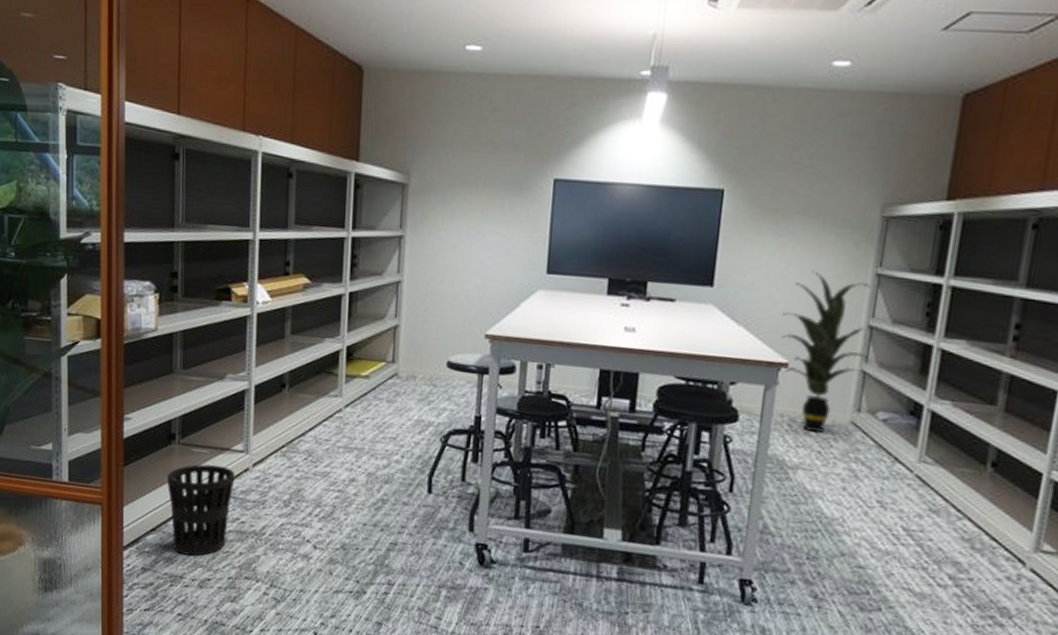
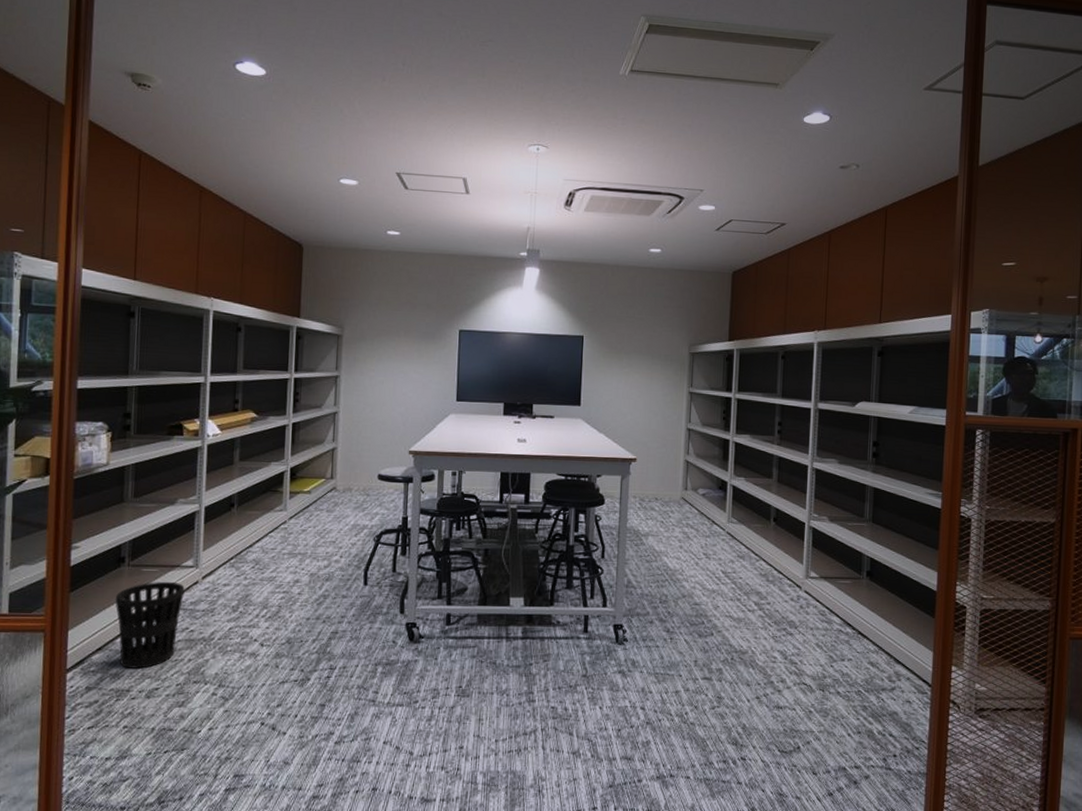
indoor plant: present [781,270,872,433] -> none [630,391,691,507]

